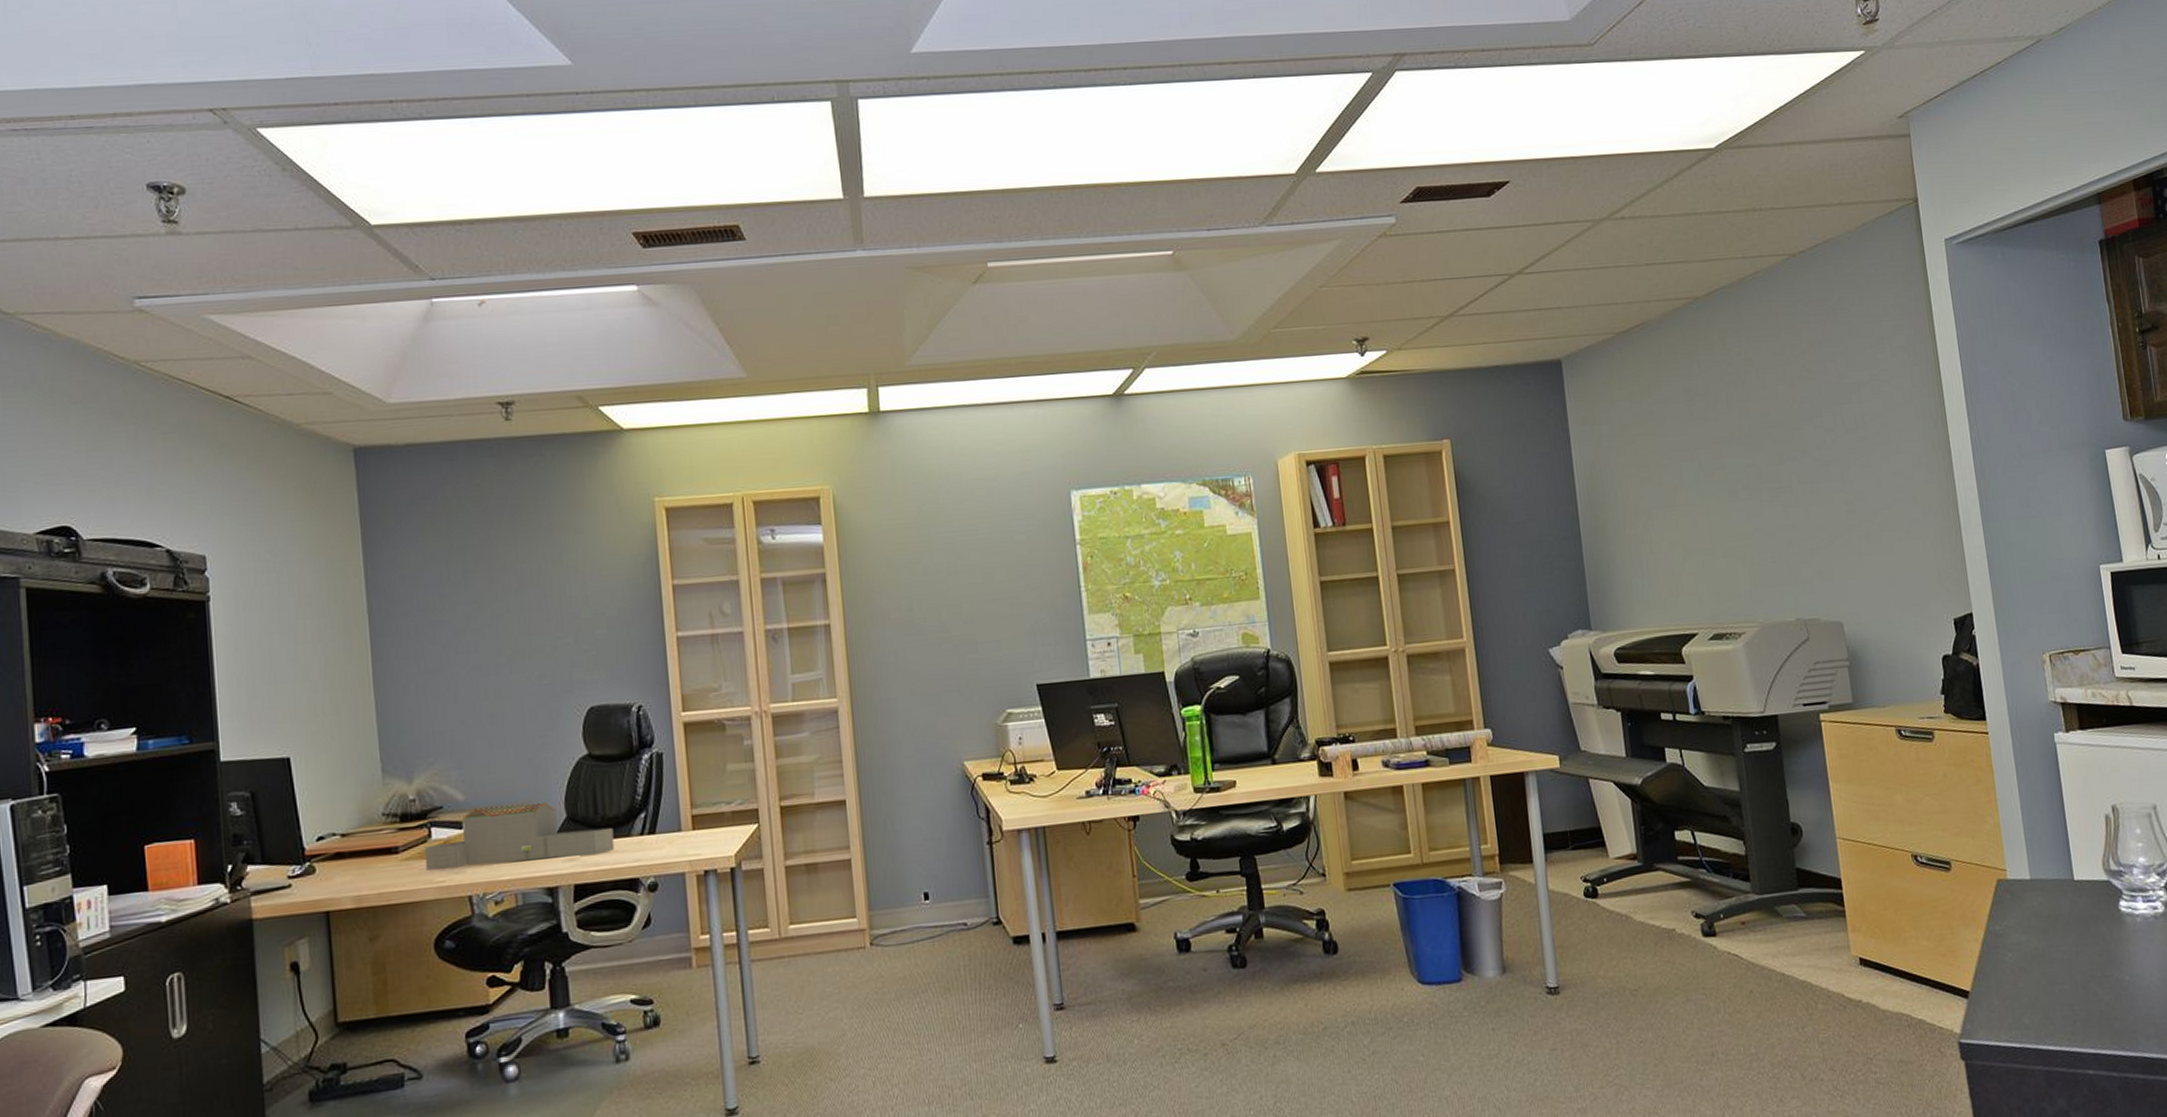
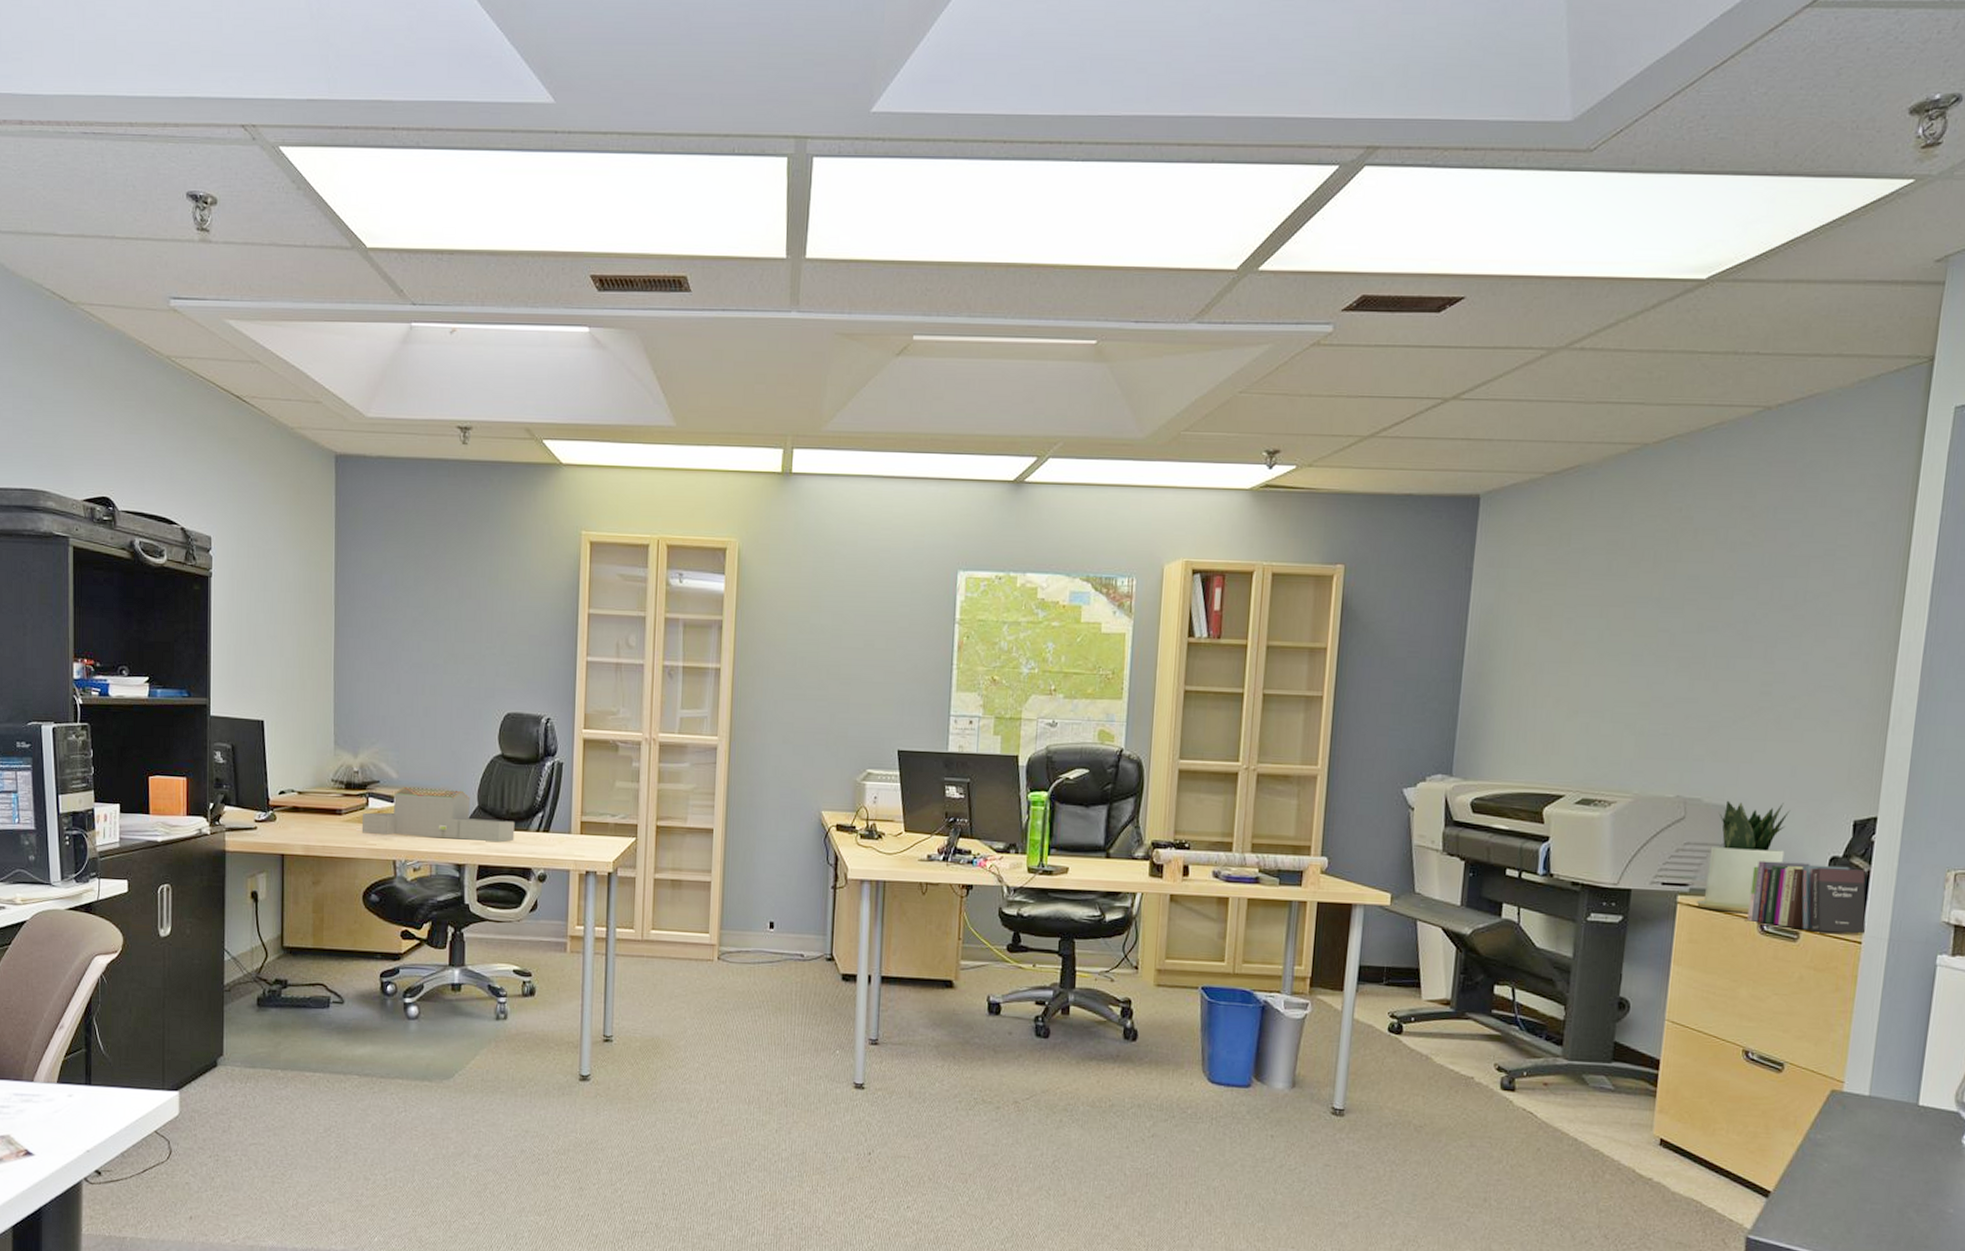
planter: none [1837,611,1904,724] -> present [1696,800,1791,914]
books: none [1879,662,1989,729] -> present [1747,860,1866,934]

